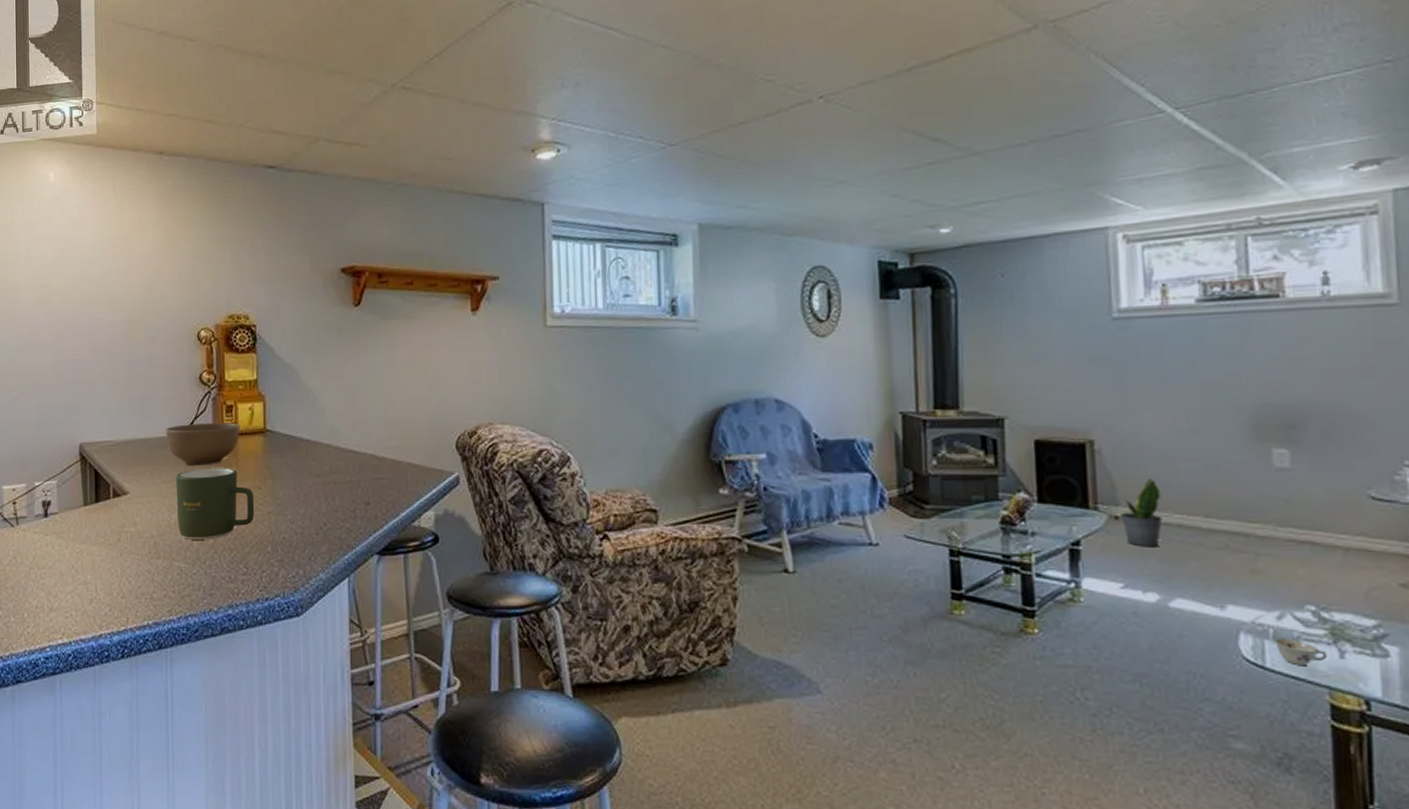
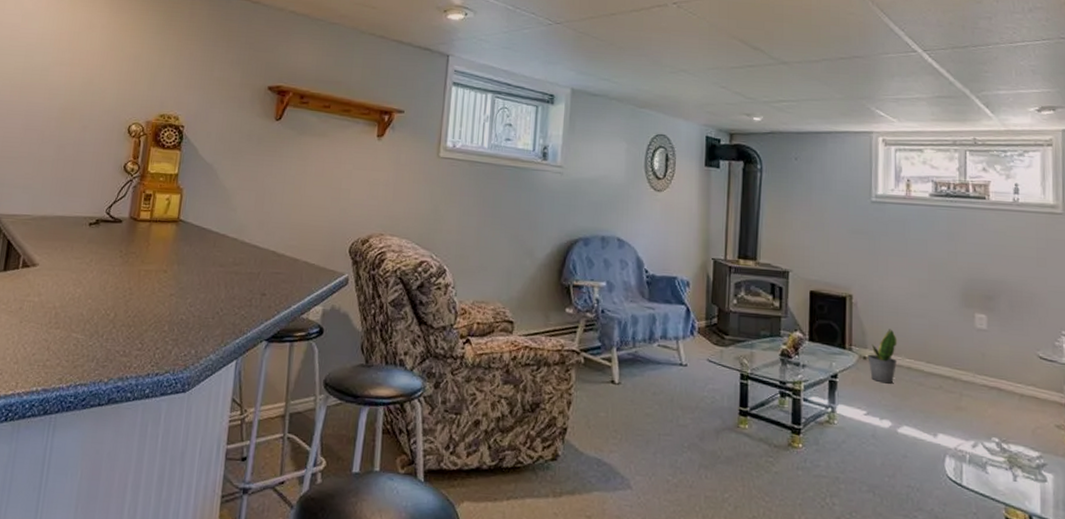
bowl: present [165,423,240,466] -> none [83,207,156,246]
mug: present [176,468,255,540] -> none [81,248,159,315]
teacup: present [1273,638,1328,667] -> none [969,462,1005,486]

